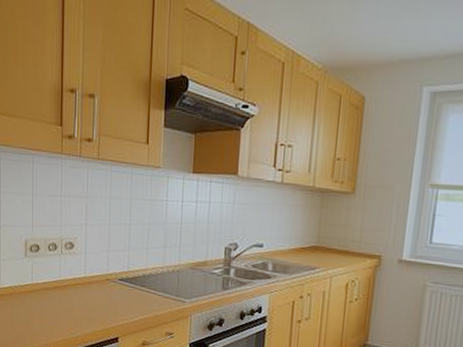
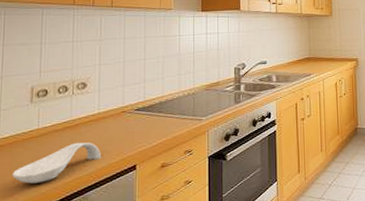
spoon rest: none [12,303,86,337] -> present [13,142,101,184]

